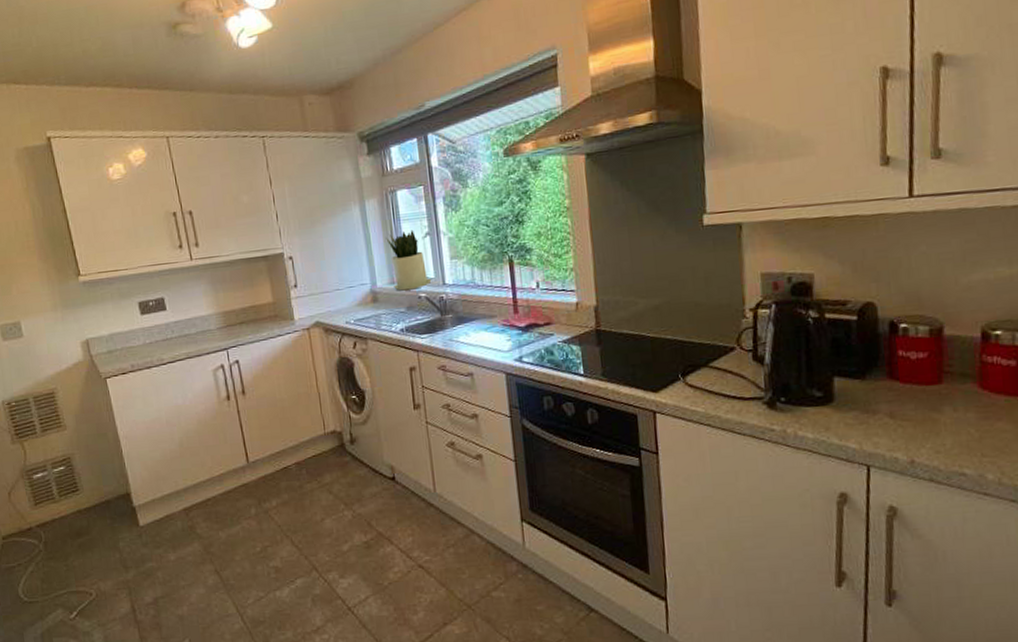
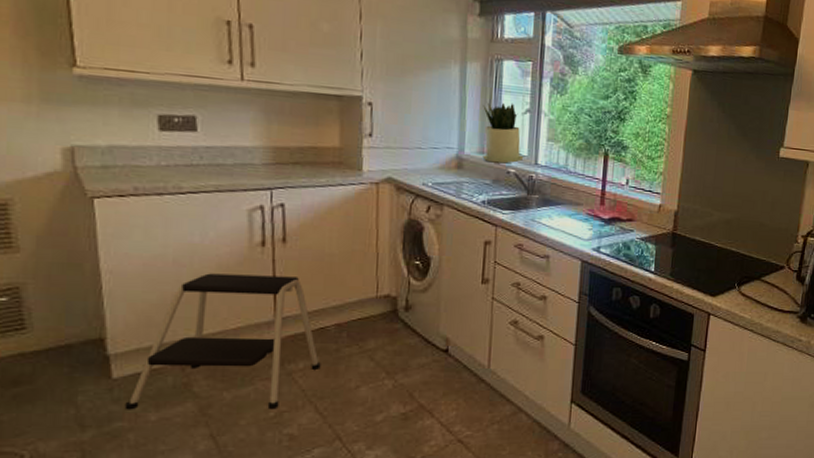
step stool: none [151,423,290,552] -> present [124,273,321,410]

